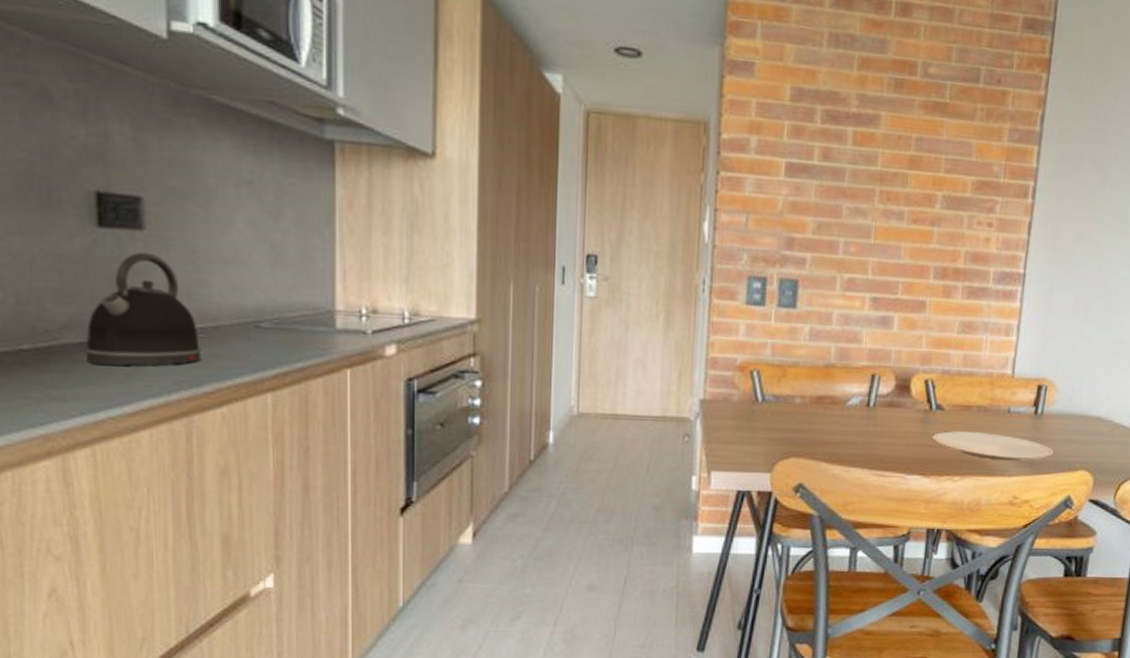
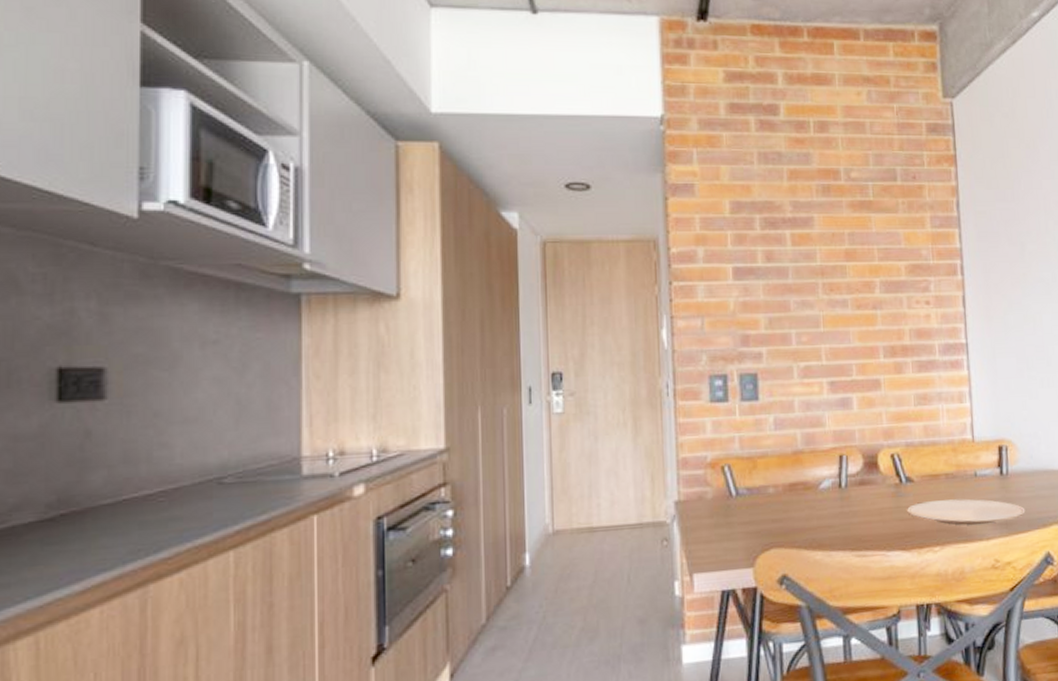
kettle: present [84,252,202,366] -> none [34,421,161,543]

